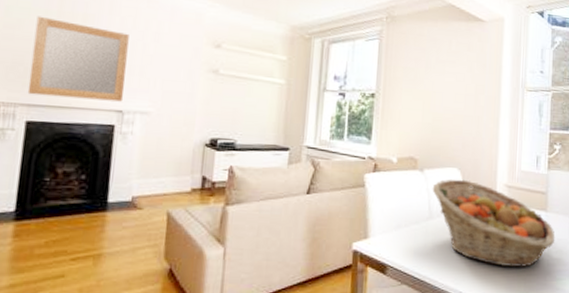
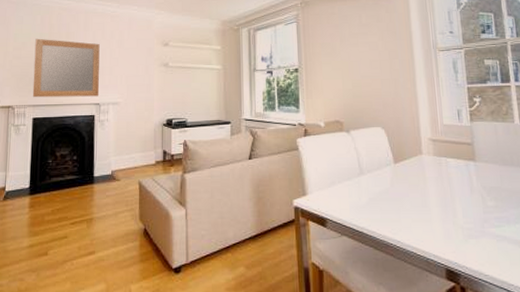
fruit basket: present [432,179,555,267] -> none [359,137,488,216]

